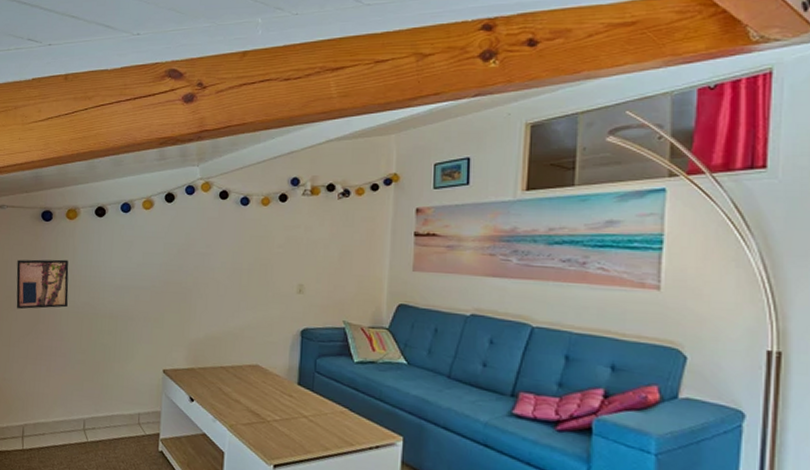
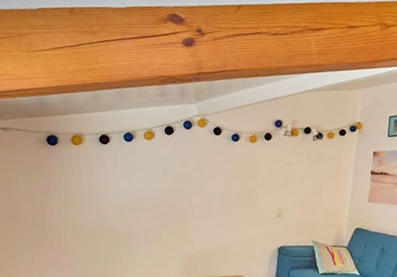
wall art: present [16,259,69,309] -> none [21,179,74,225]

